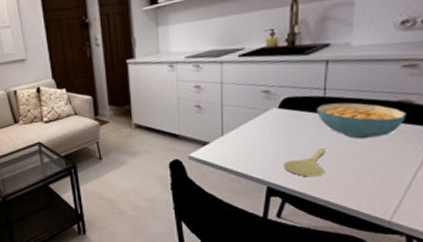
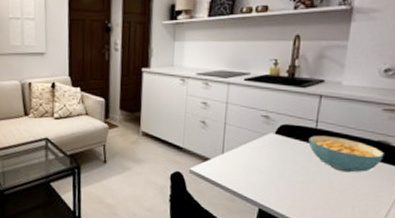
spoon: present [283,148,326,177] -> none [275,177,314,204]

